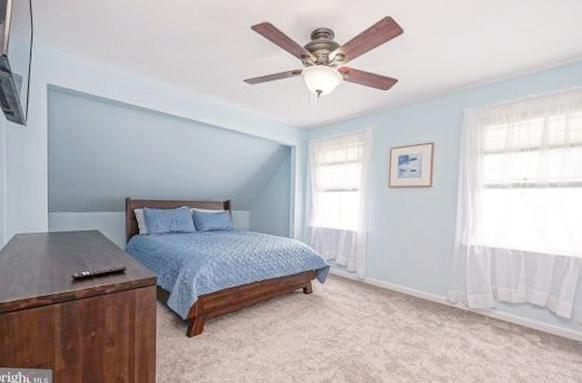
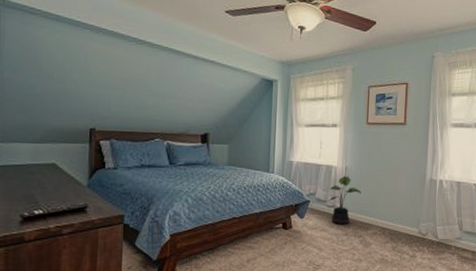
potted plant: none [349,241,384,291] -> present [328,176,361,225]

